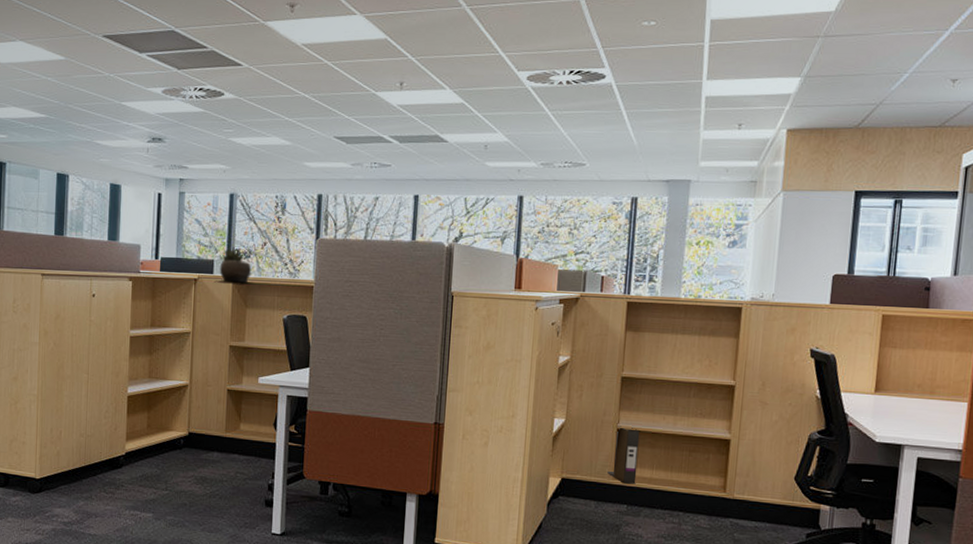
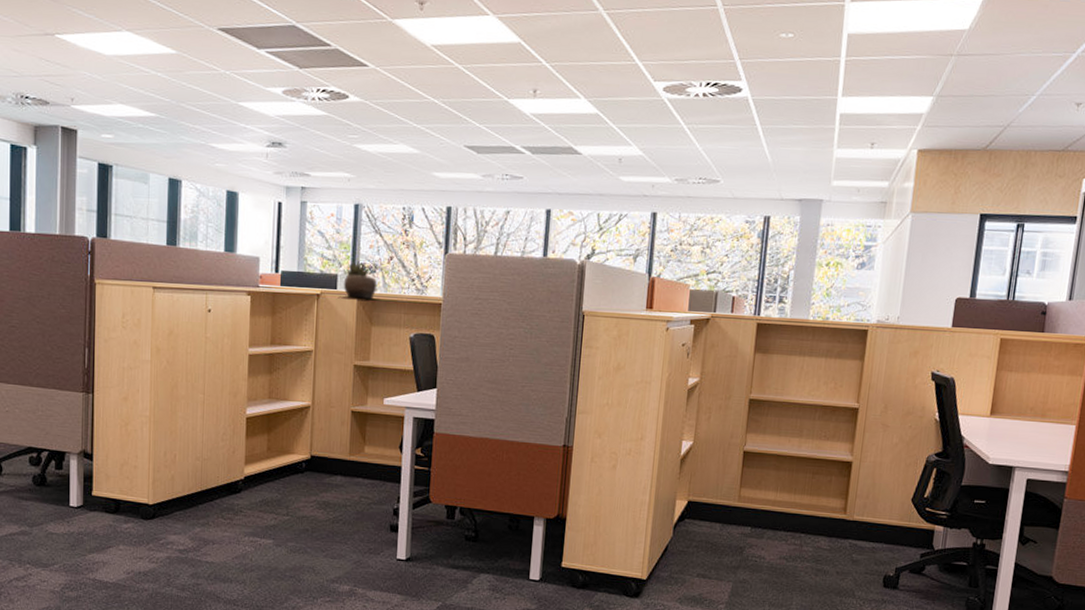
binder: present [607,425,640,484] -> none [733,448,766,507]

